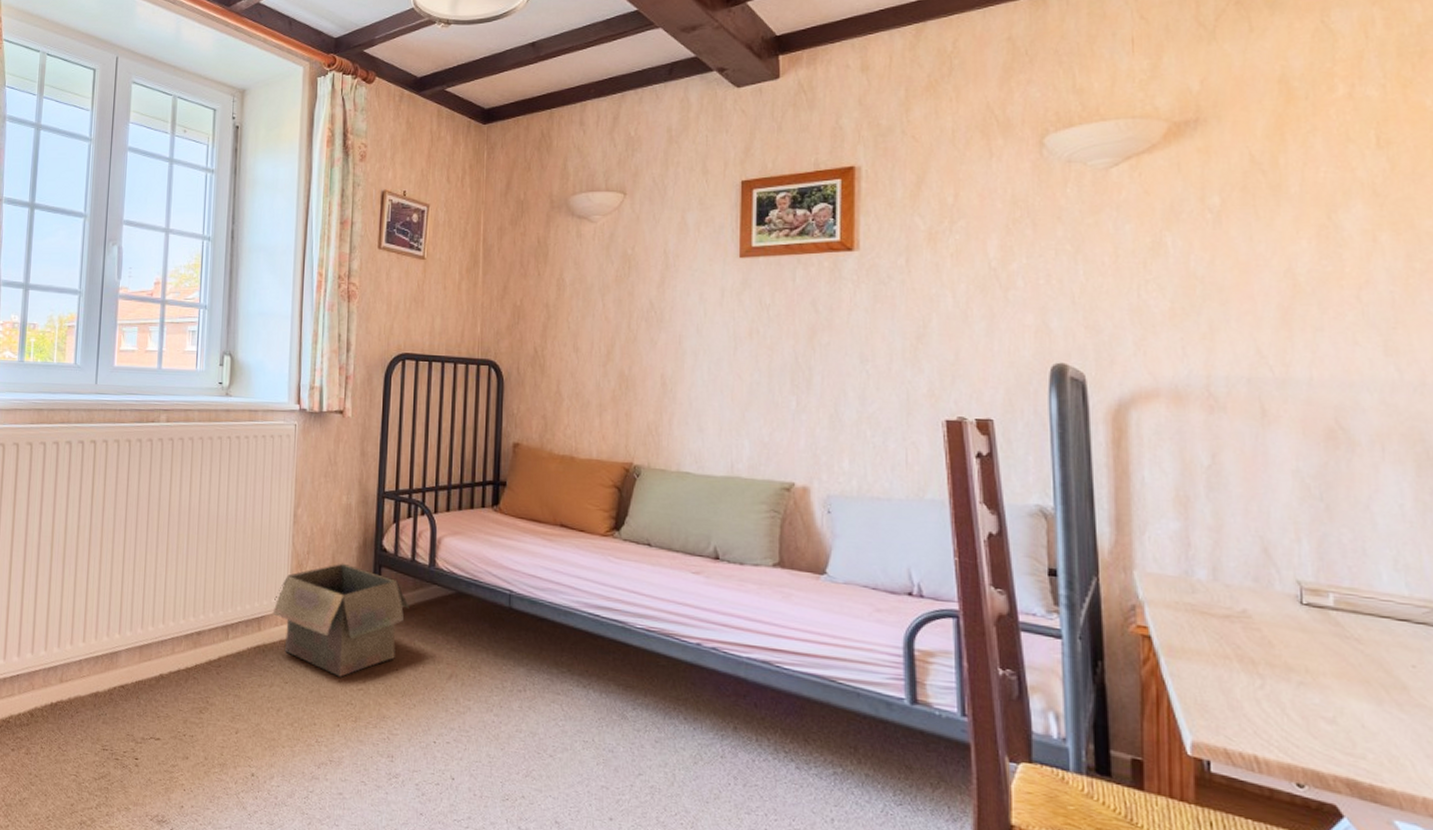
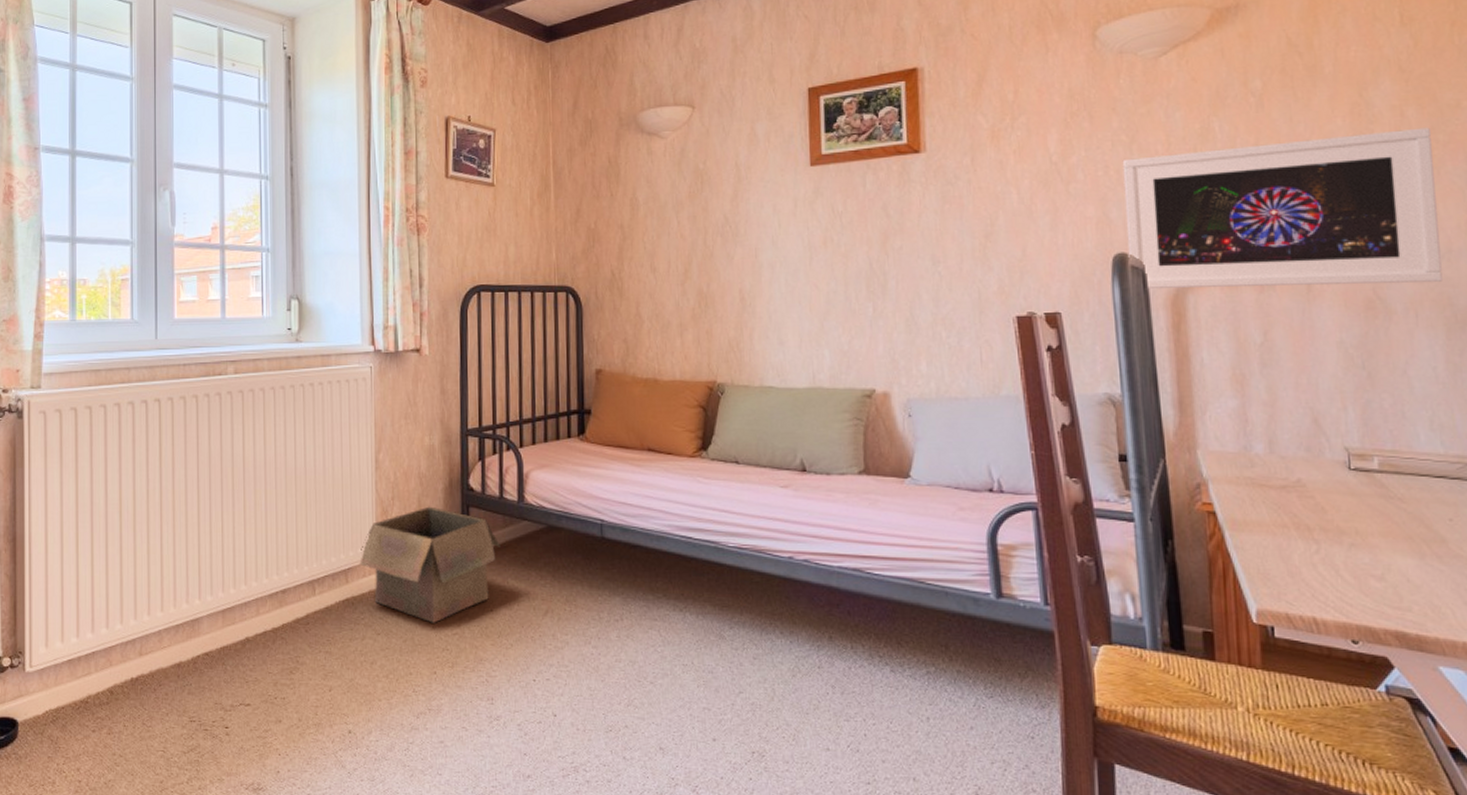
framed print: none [1066,254,1414,416] -> present [1122,127,1442,288]

